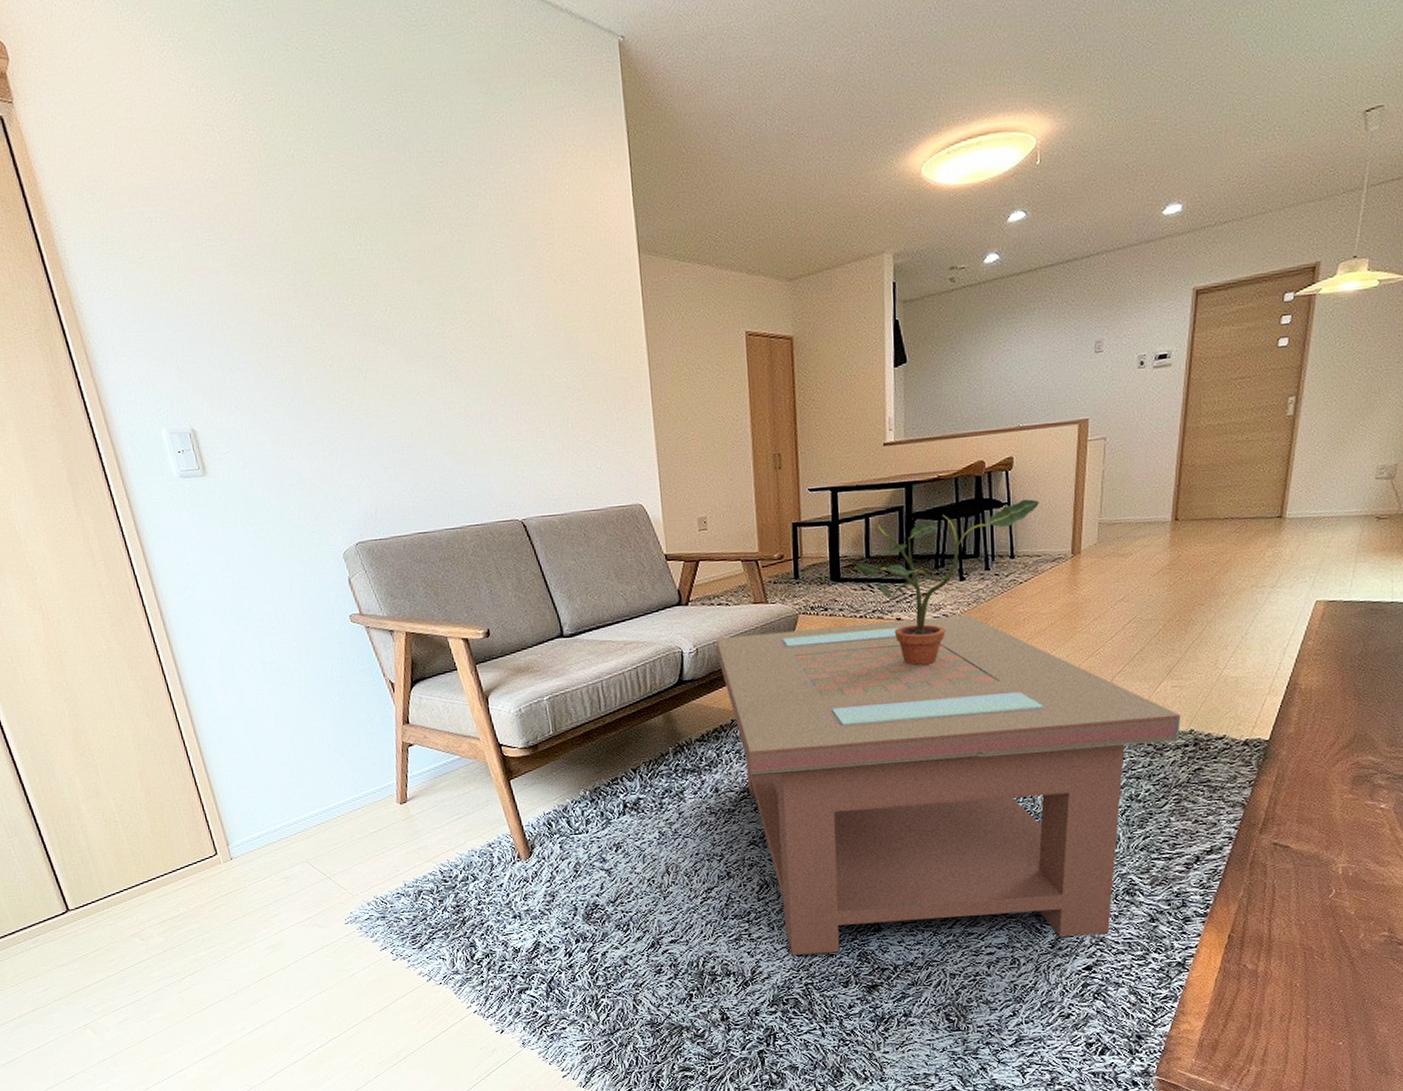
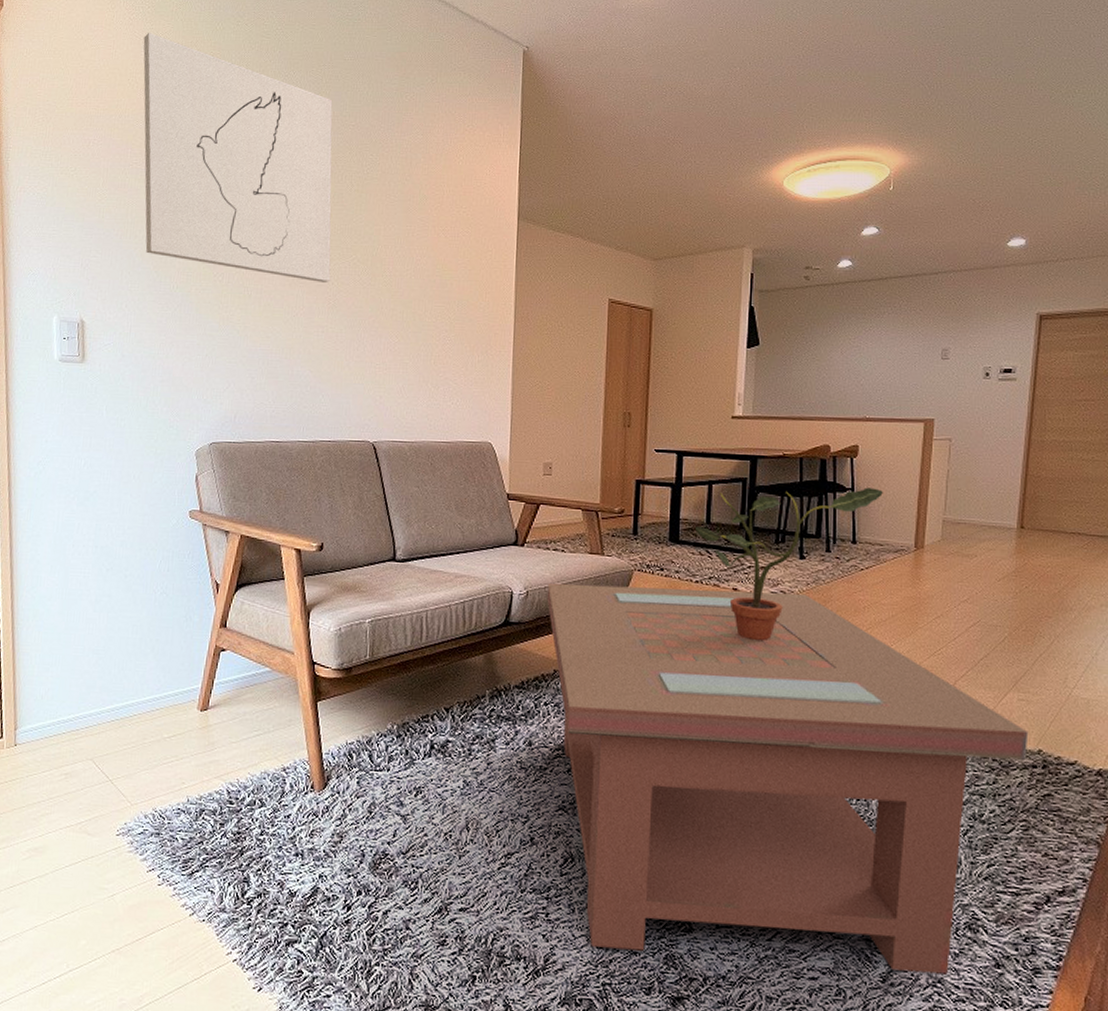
wall art: none [182,73,448,354] -> present [143,33,333,282]

